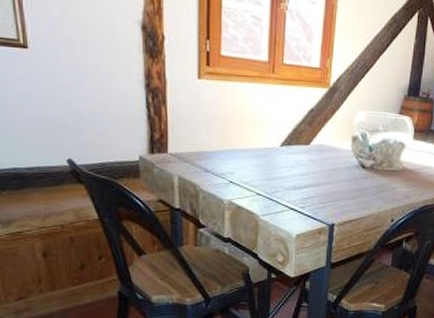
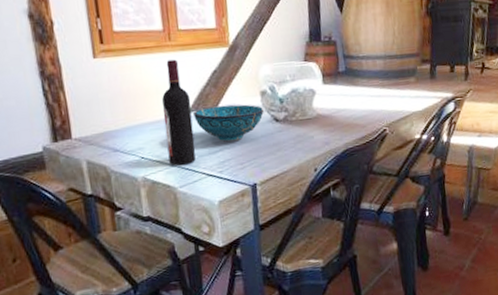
wine bottle: none [256,92,285,195] -> present [162,59,196,165]
decorative bowl: none [284,143,352,180] -> present [192,104,264,142]

